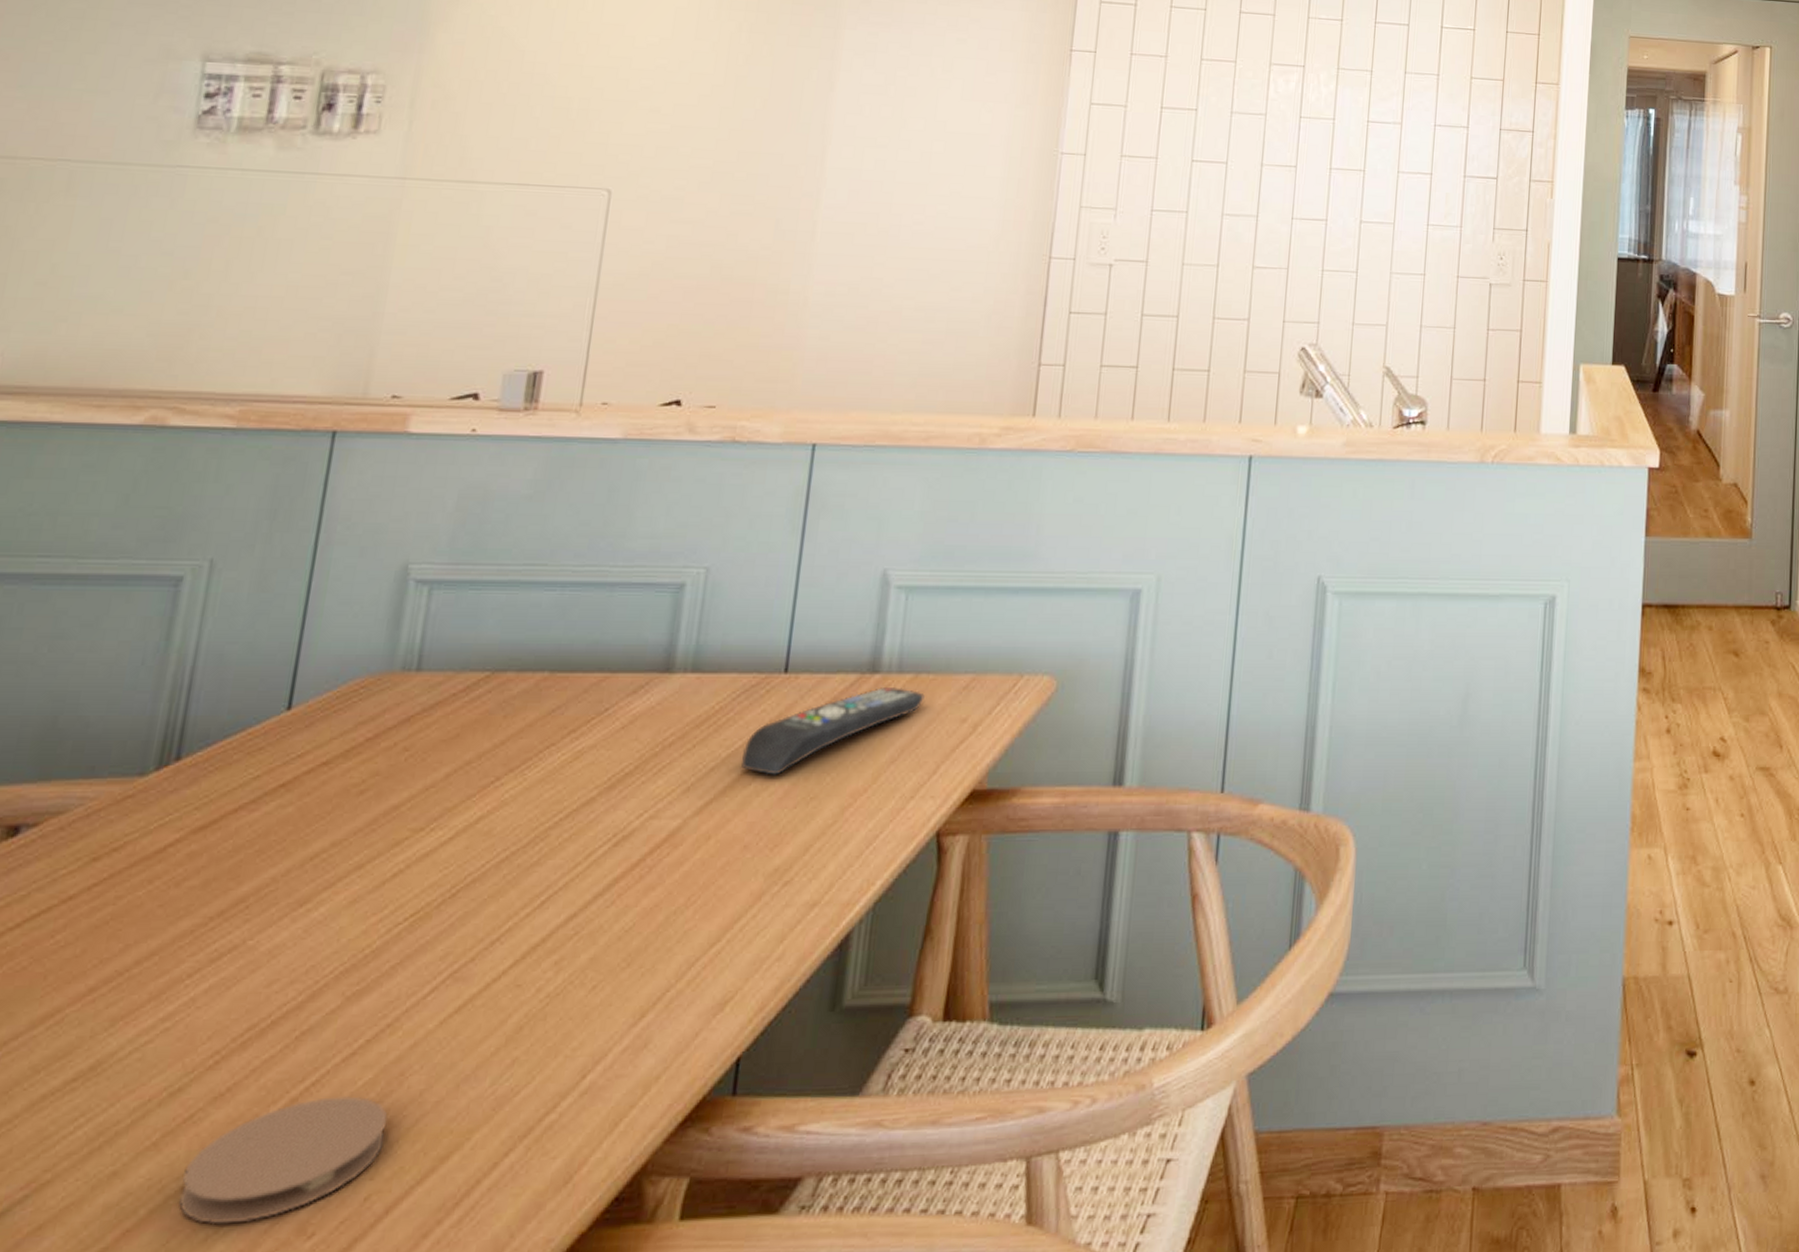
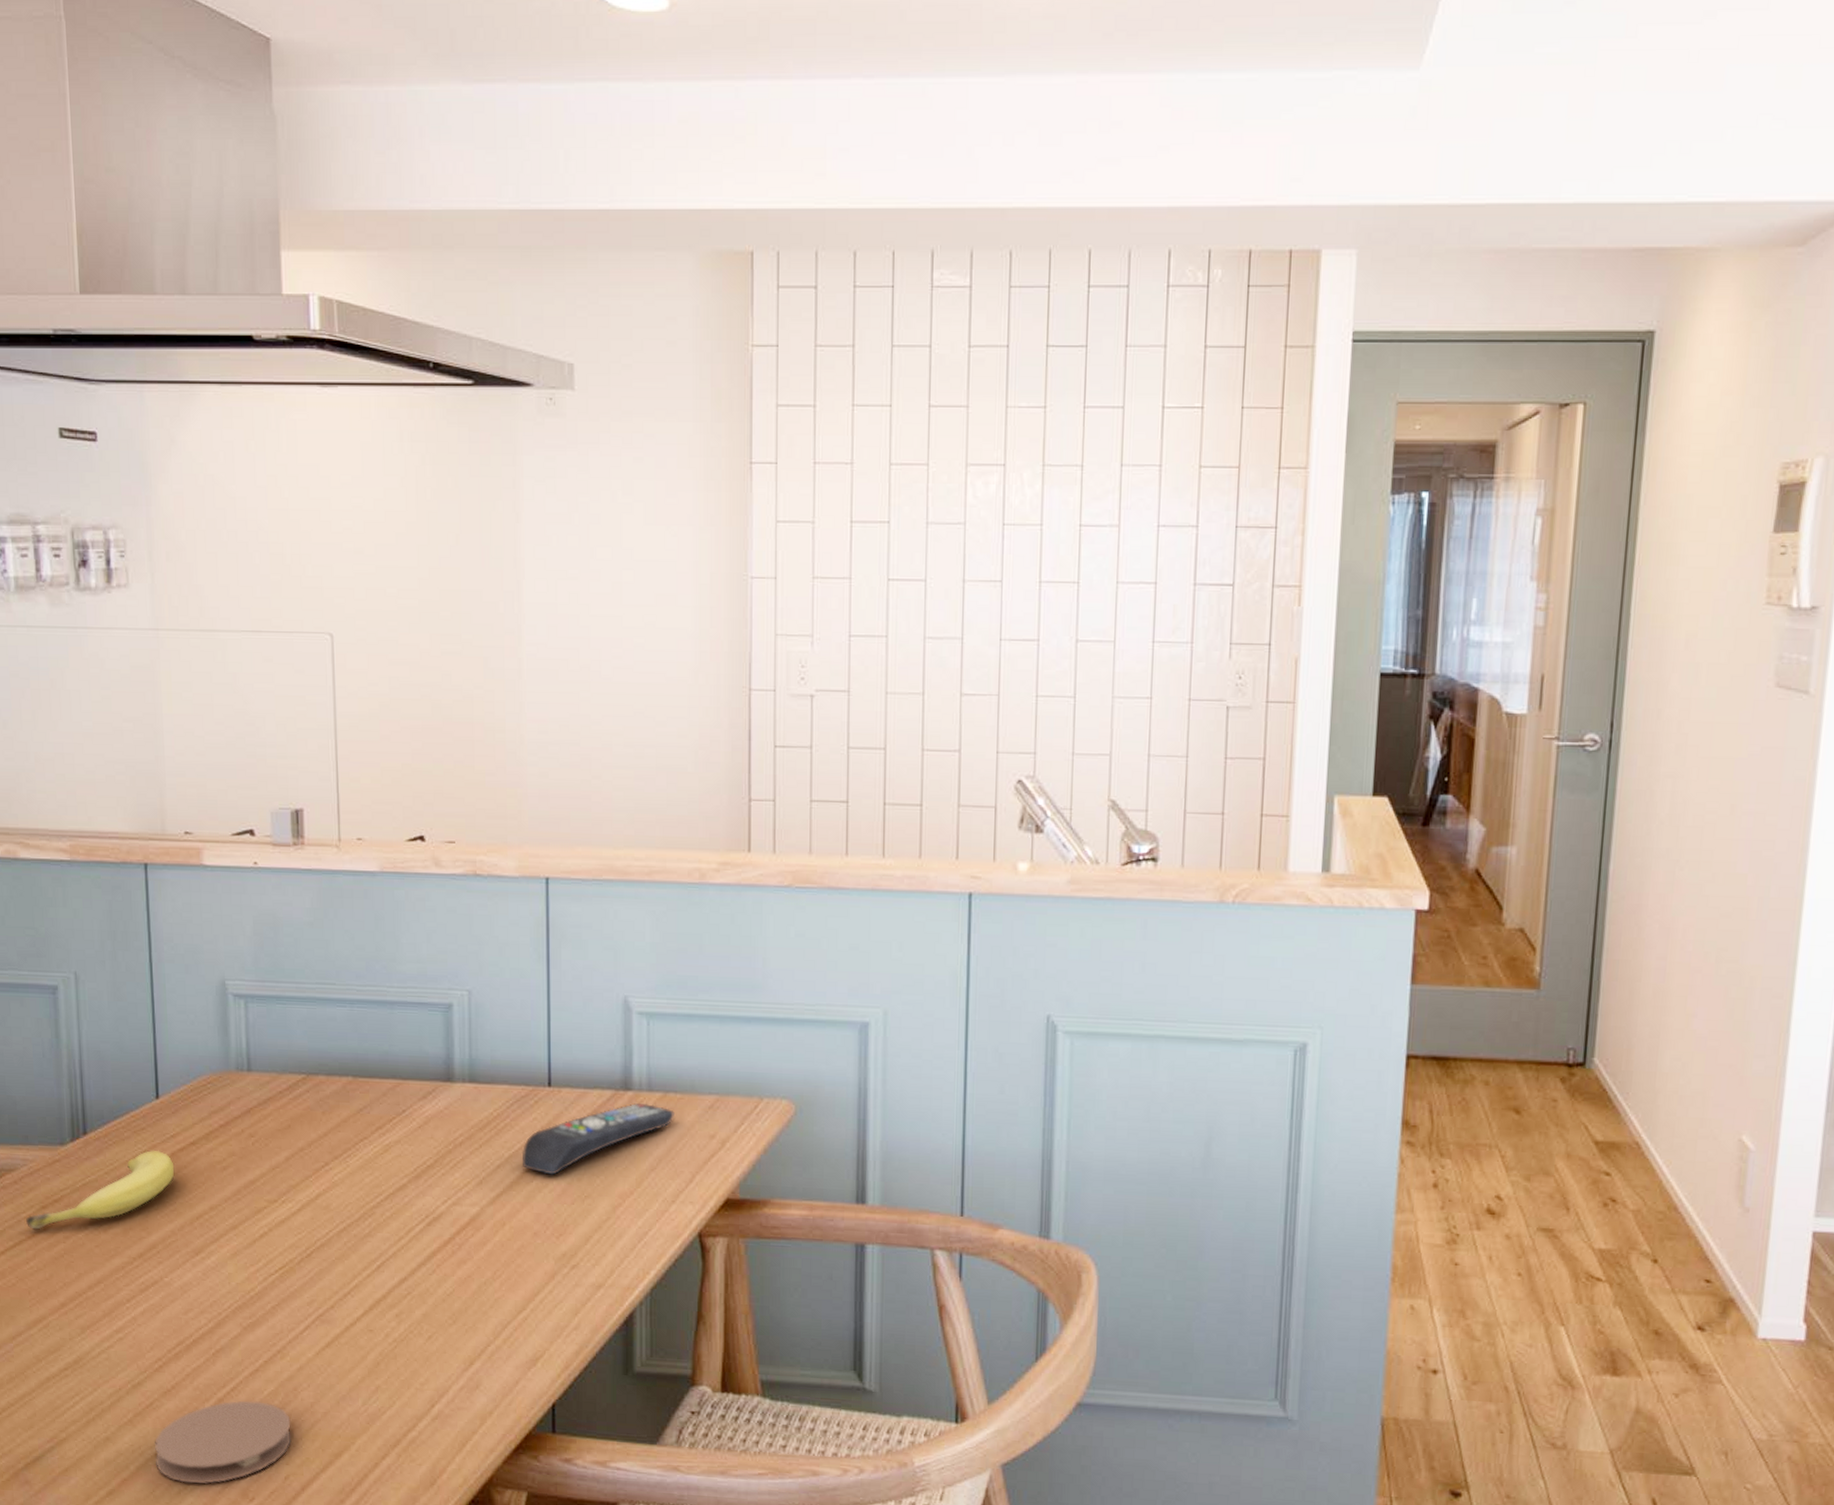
fruit: none [64,774,294,890] -> present [26,1149,175,1230]

